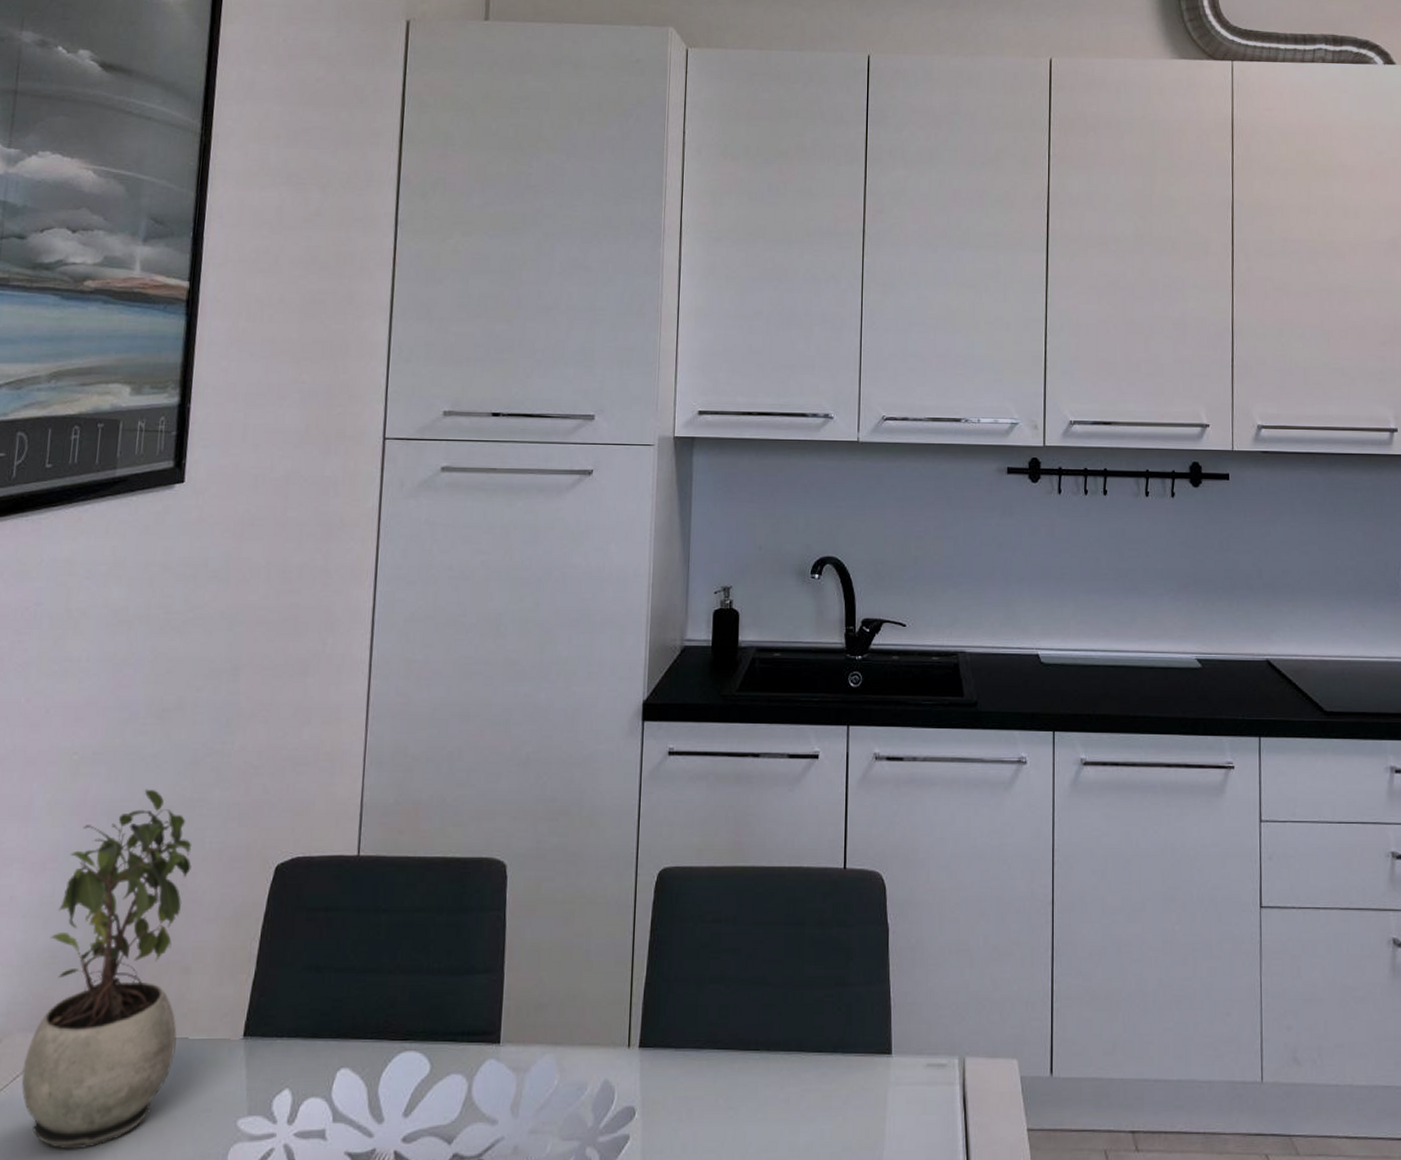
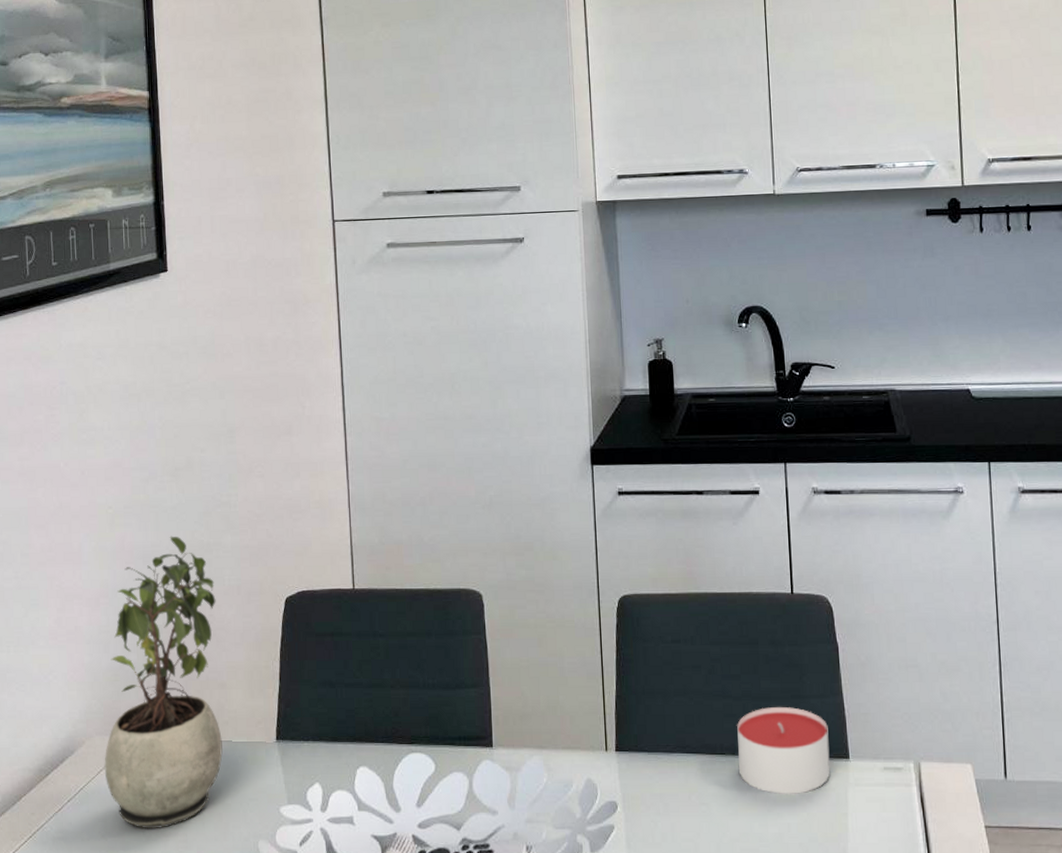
candle: none [772,996,872,1097] -> present [737,707,831,795]

